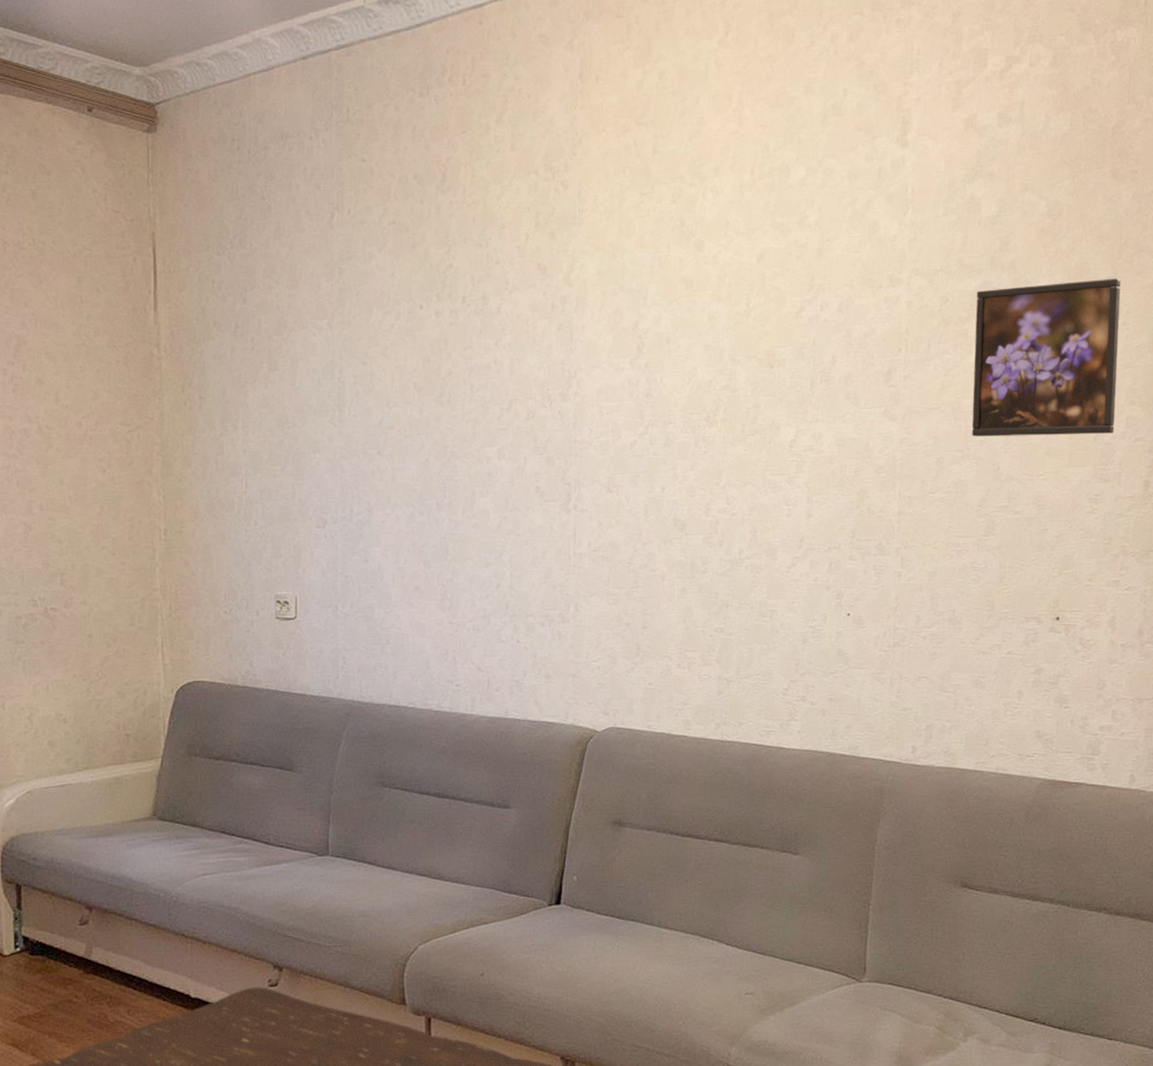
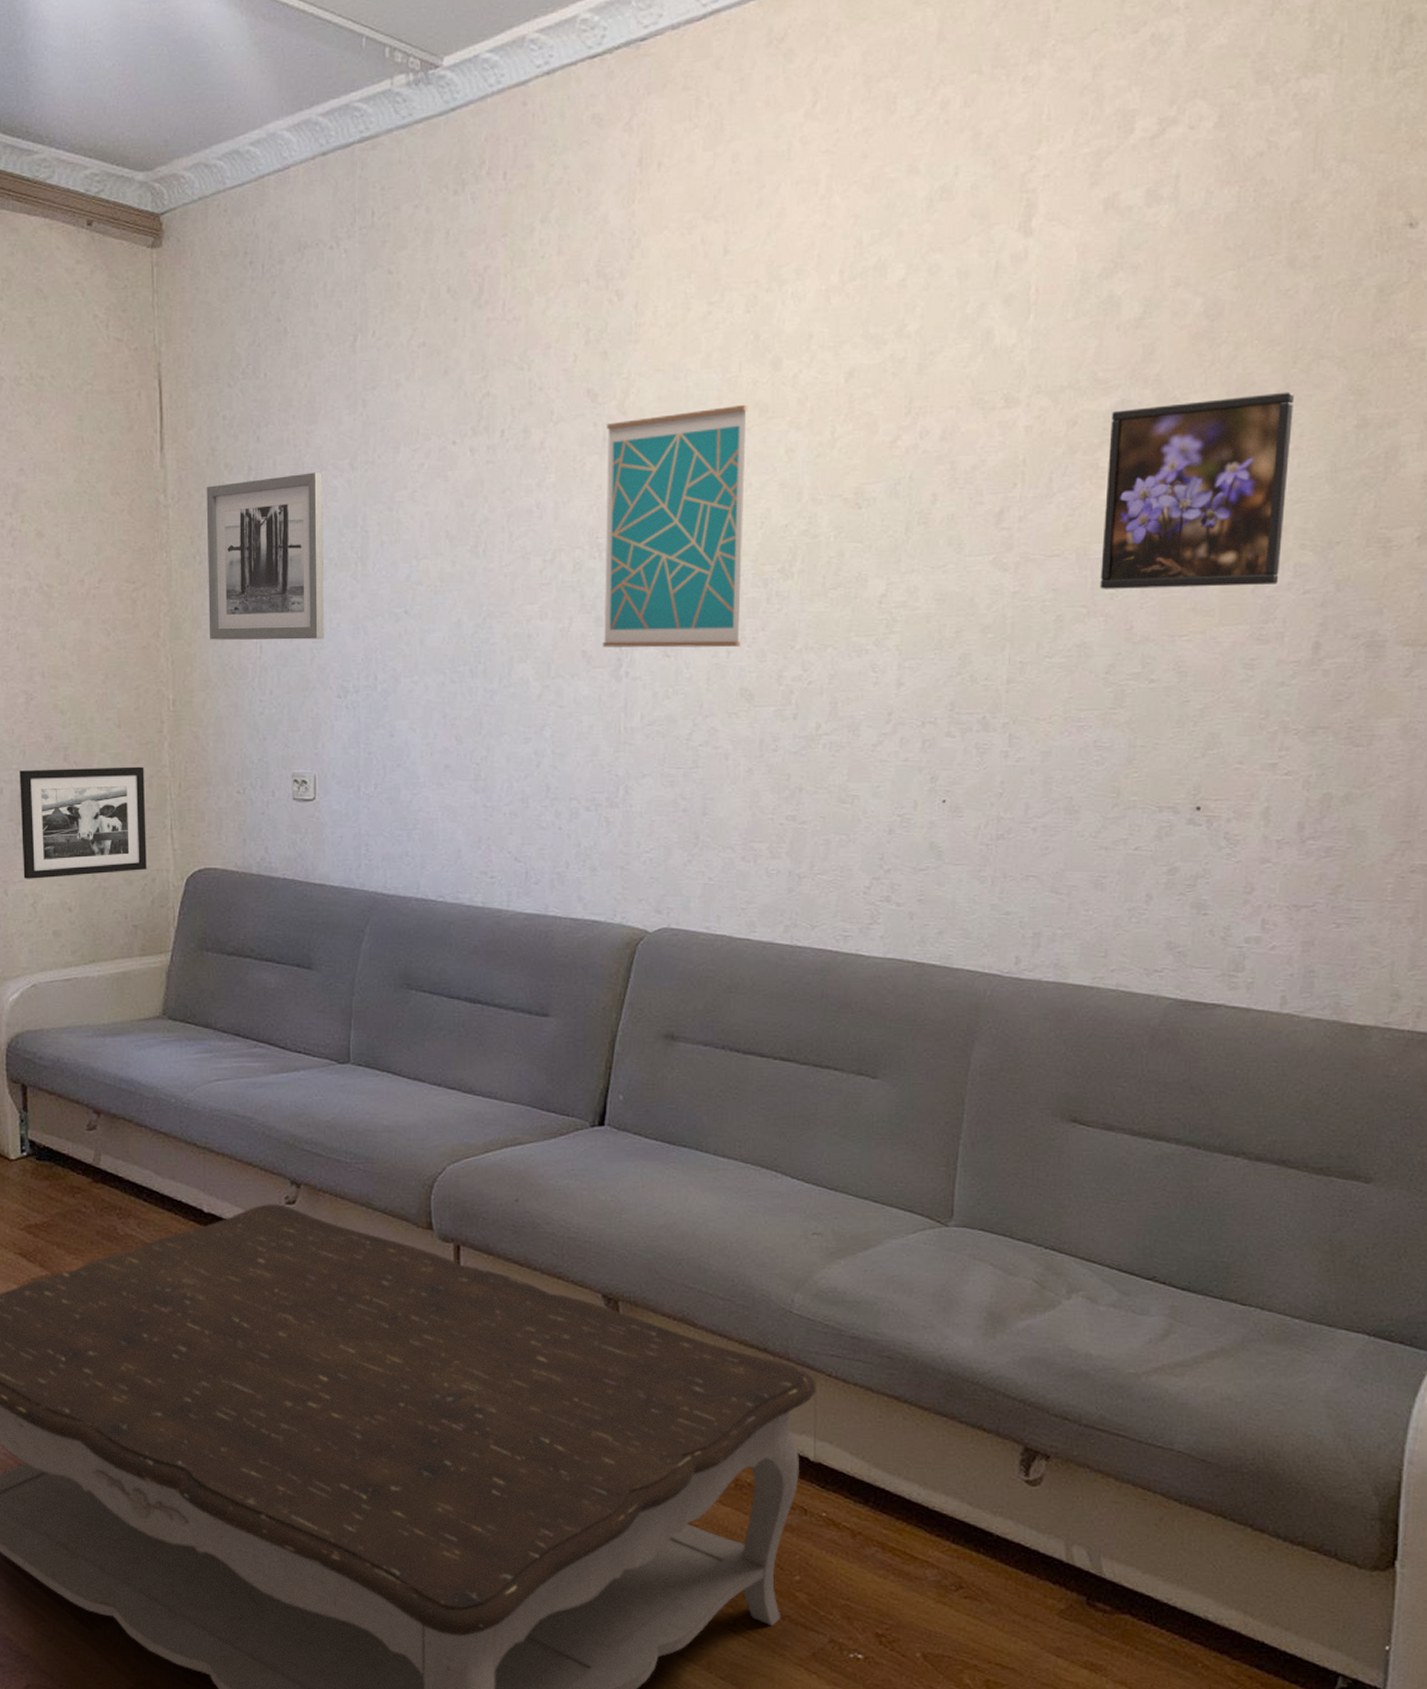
picture frame: none [18,590,139,694] -> present [20,766,147,879]
wall art: none [196,330,304,477] -> present [206,472,324,640]
wall art: none [554,280,676,485] -> present [602,405,748,648]

